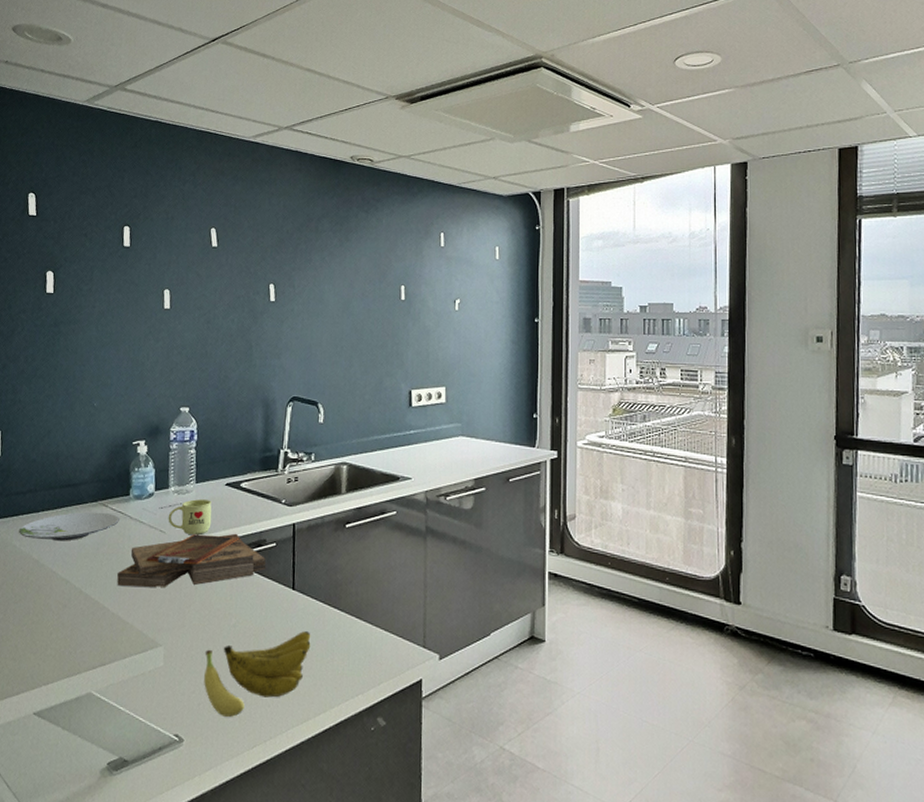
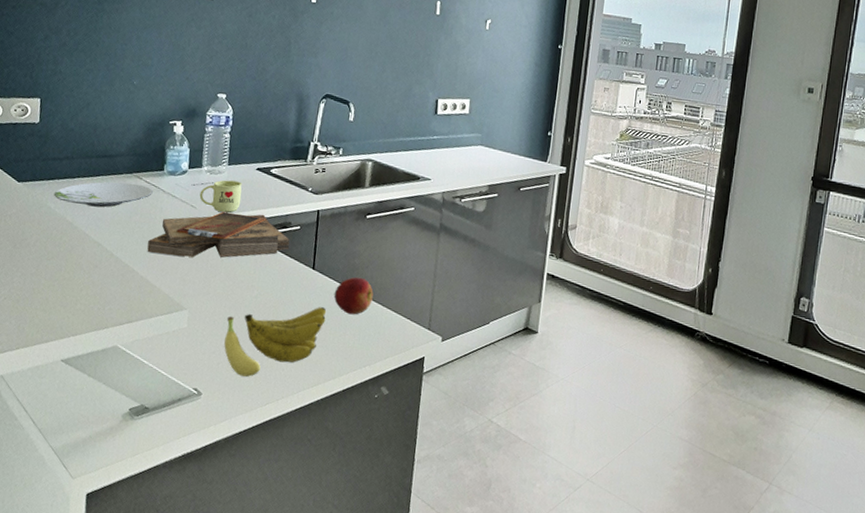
apple: none [317,594,360,637] -> present [333,277,374,315]

